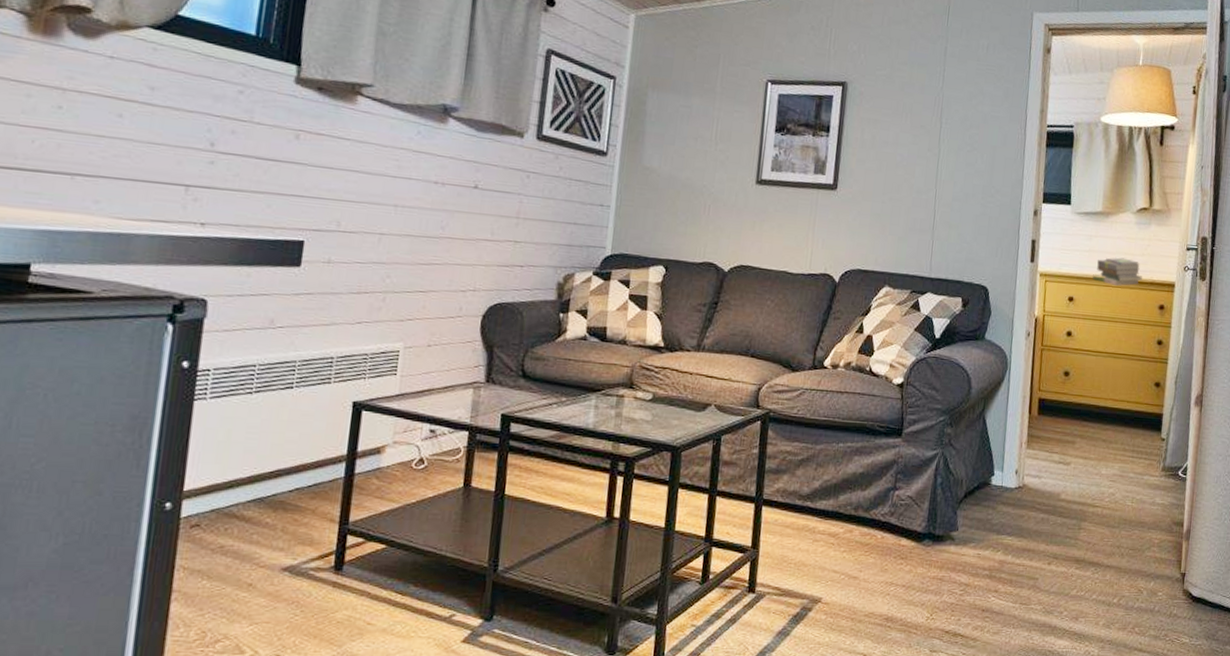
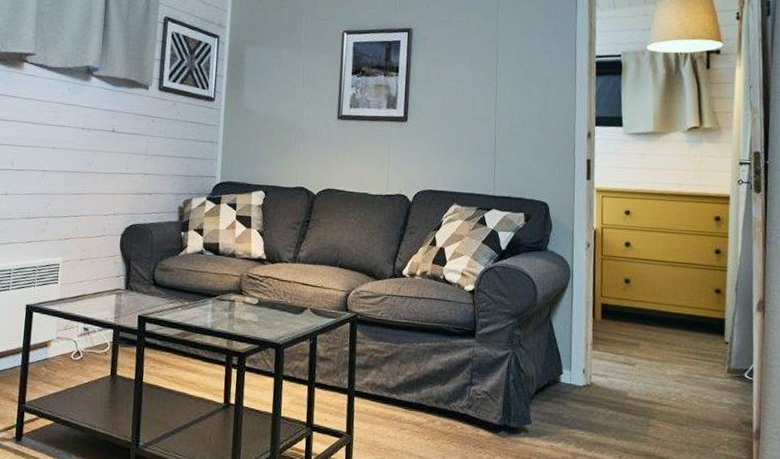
books: present [1092,257,1143,286] -> none [647,173,697,200]

